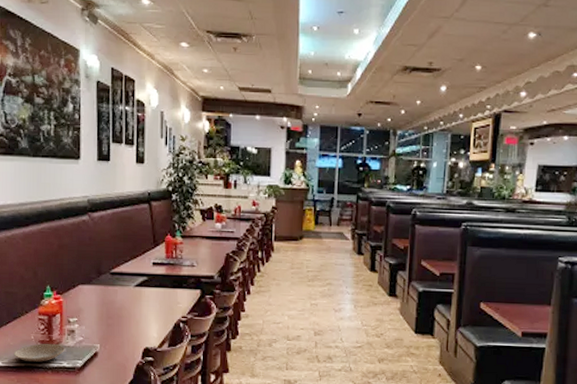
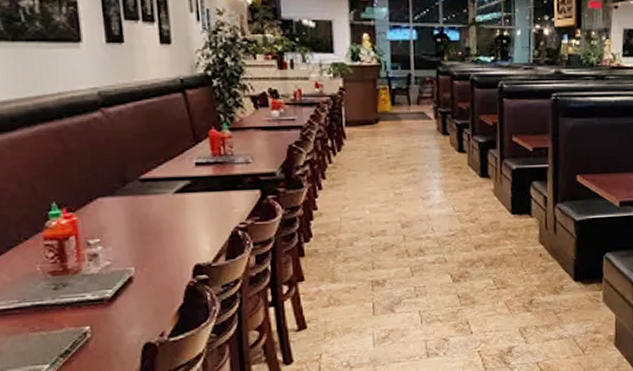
plate: present [14,344,65,362] -> none [13,273,87,300]

